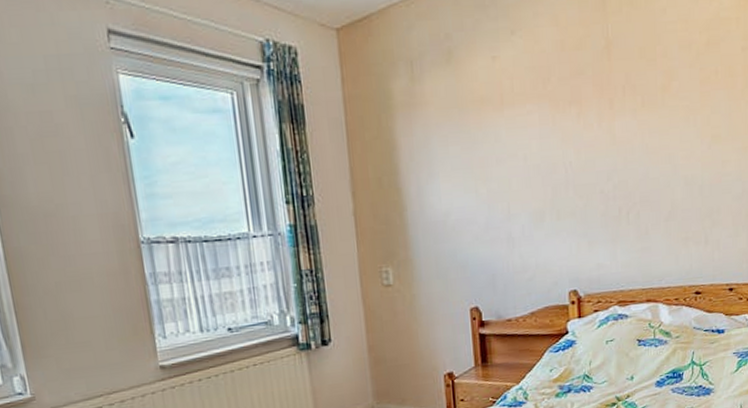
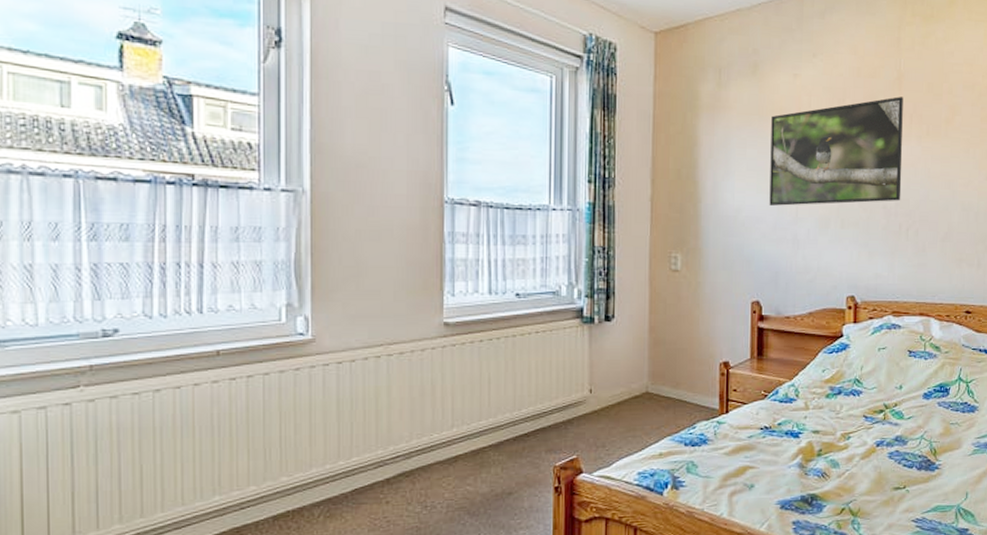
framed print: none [472,67,619,205] -> present [769,96,903,206]

